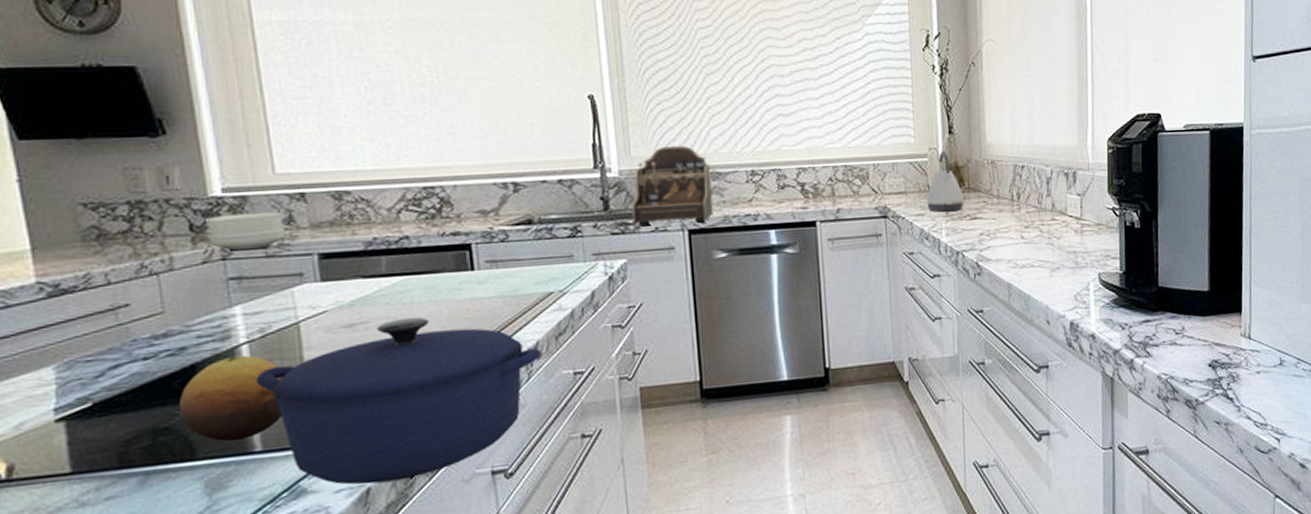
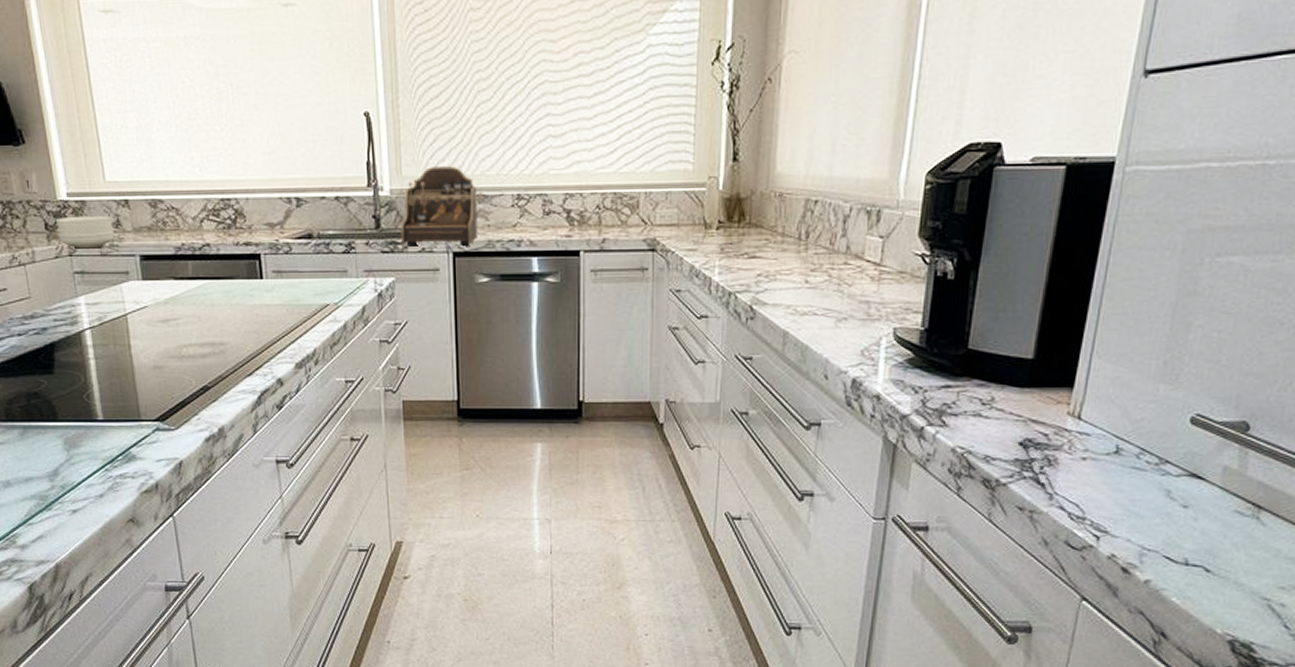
fruit: present [178,355,284,441] -> none [43,339,118,408]
cooking pot: present [256,316,541,485] -> none [97,317,318,458]
kettle: present [926,152,965,213] -> none [700,181,744,250]

